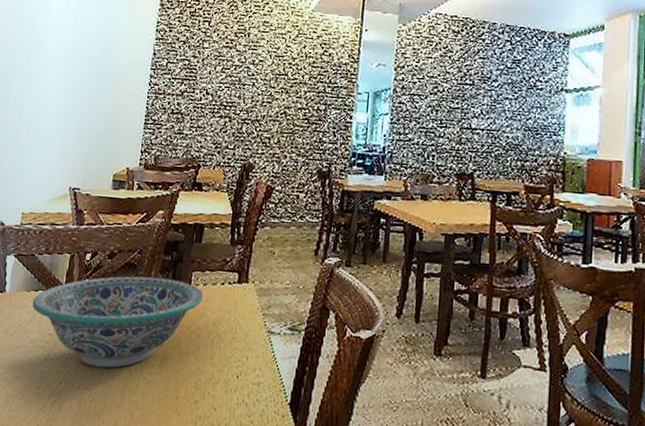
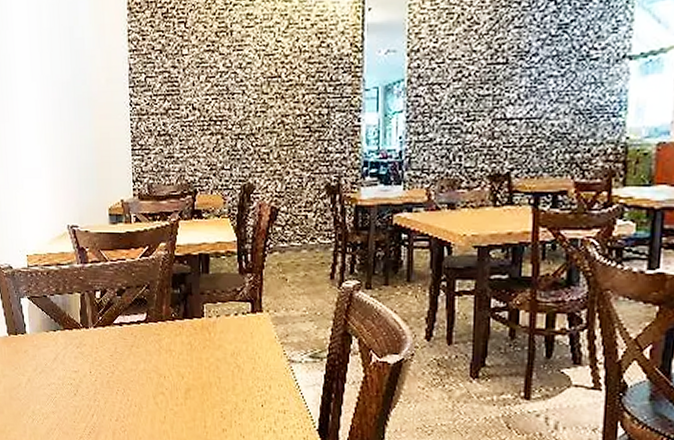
decorative bowl: present [32,276,204,368] -> none [53,311,218,401]

